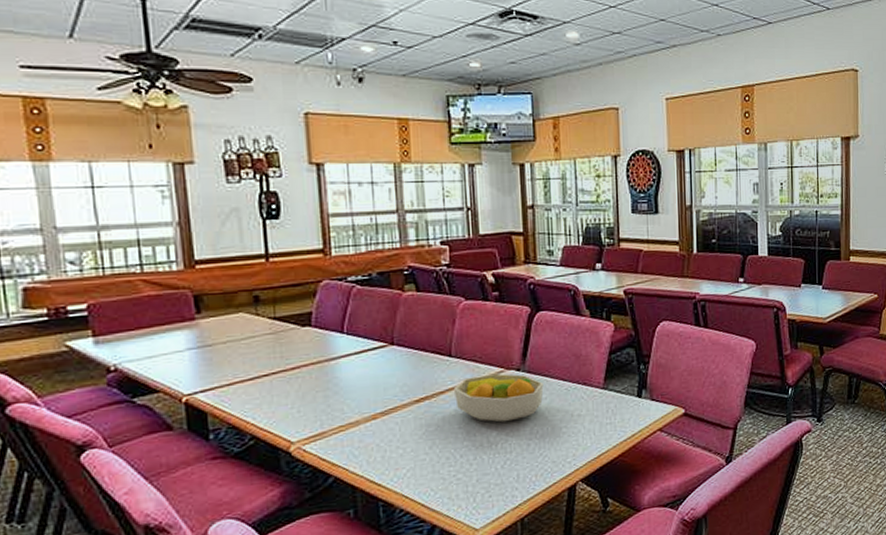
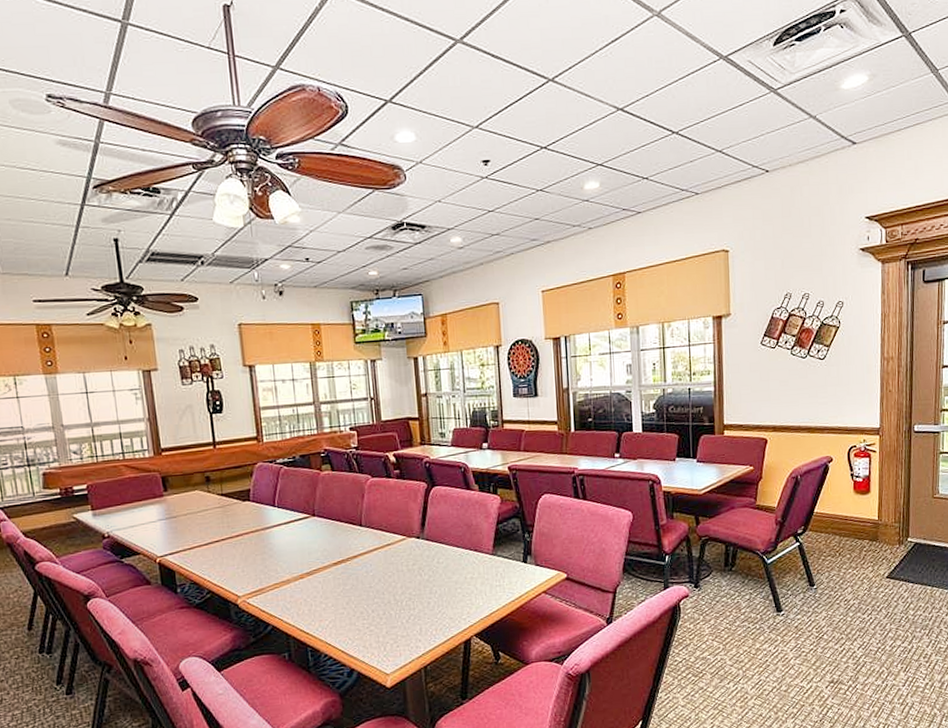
fruit bowl: present [453,373,544,423] -> none [364,540,440,583]

